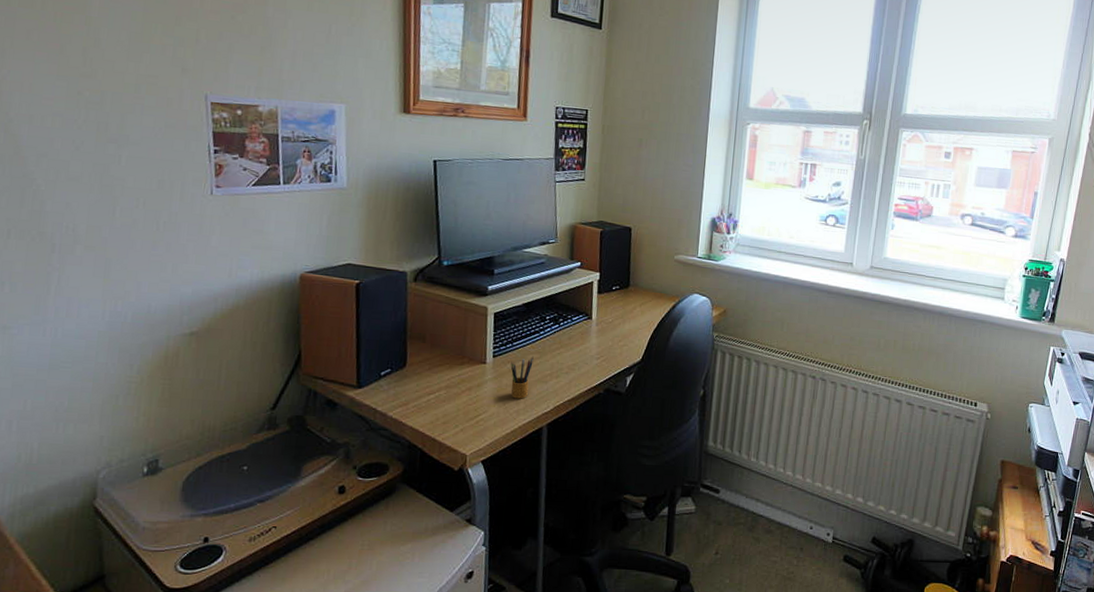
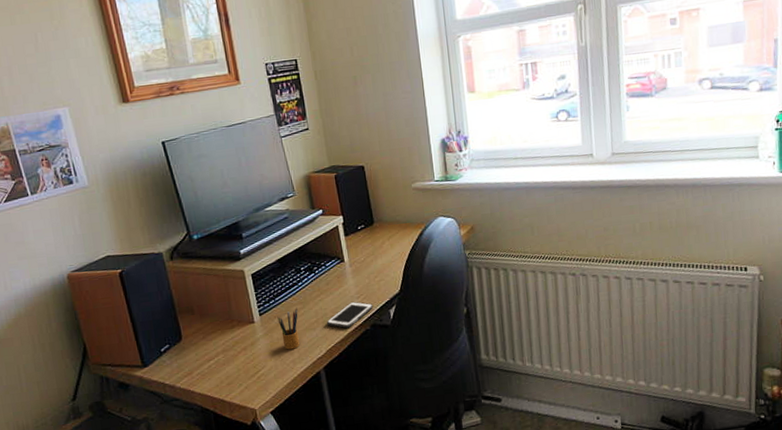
cell phone: none [560,361,612,388] -> present [326,301,374,329]

